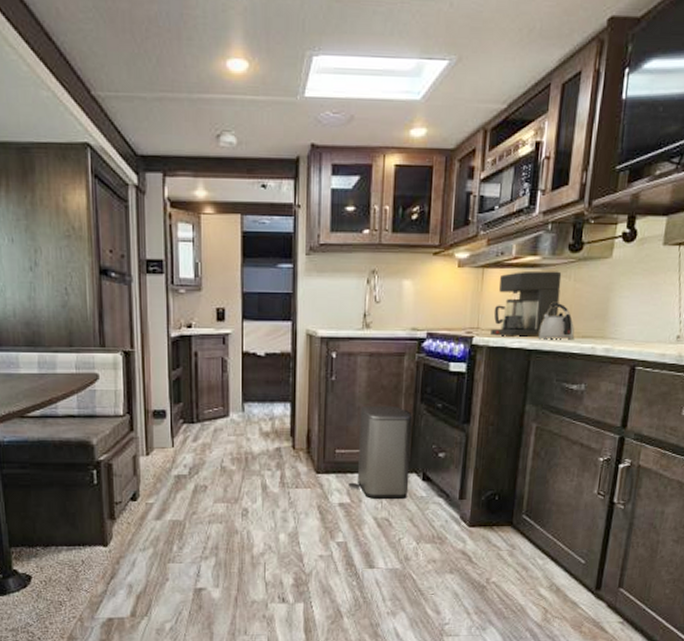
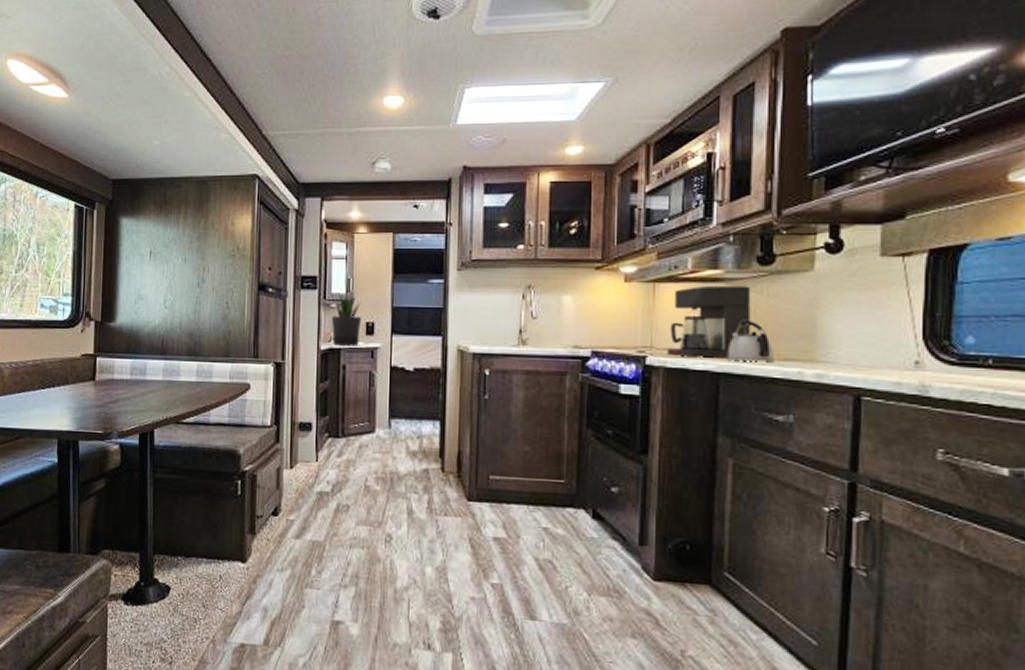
planter: none [180,276,212,333] -> present [331,291,362,346]
pedal bin: present [348,405,413,499] -> none [504,428,578,539]

